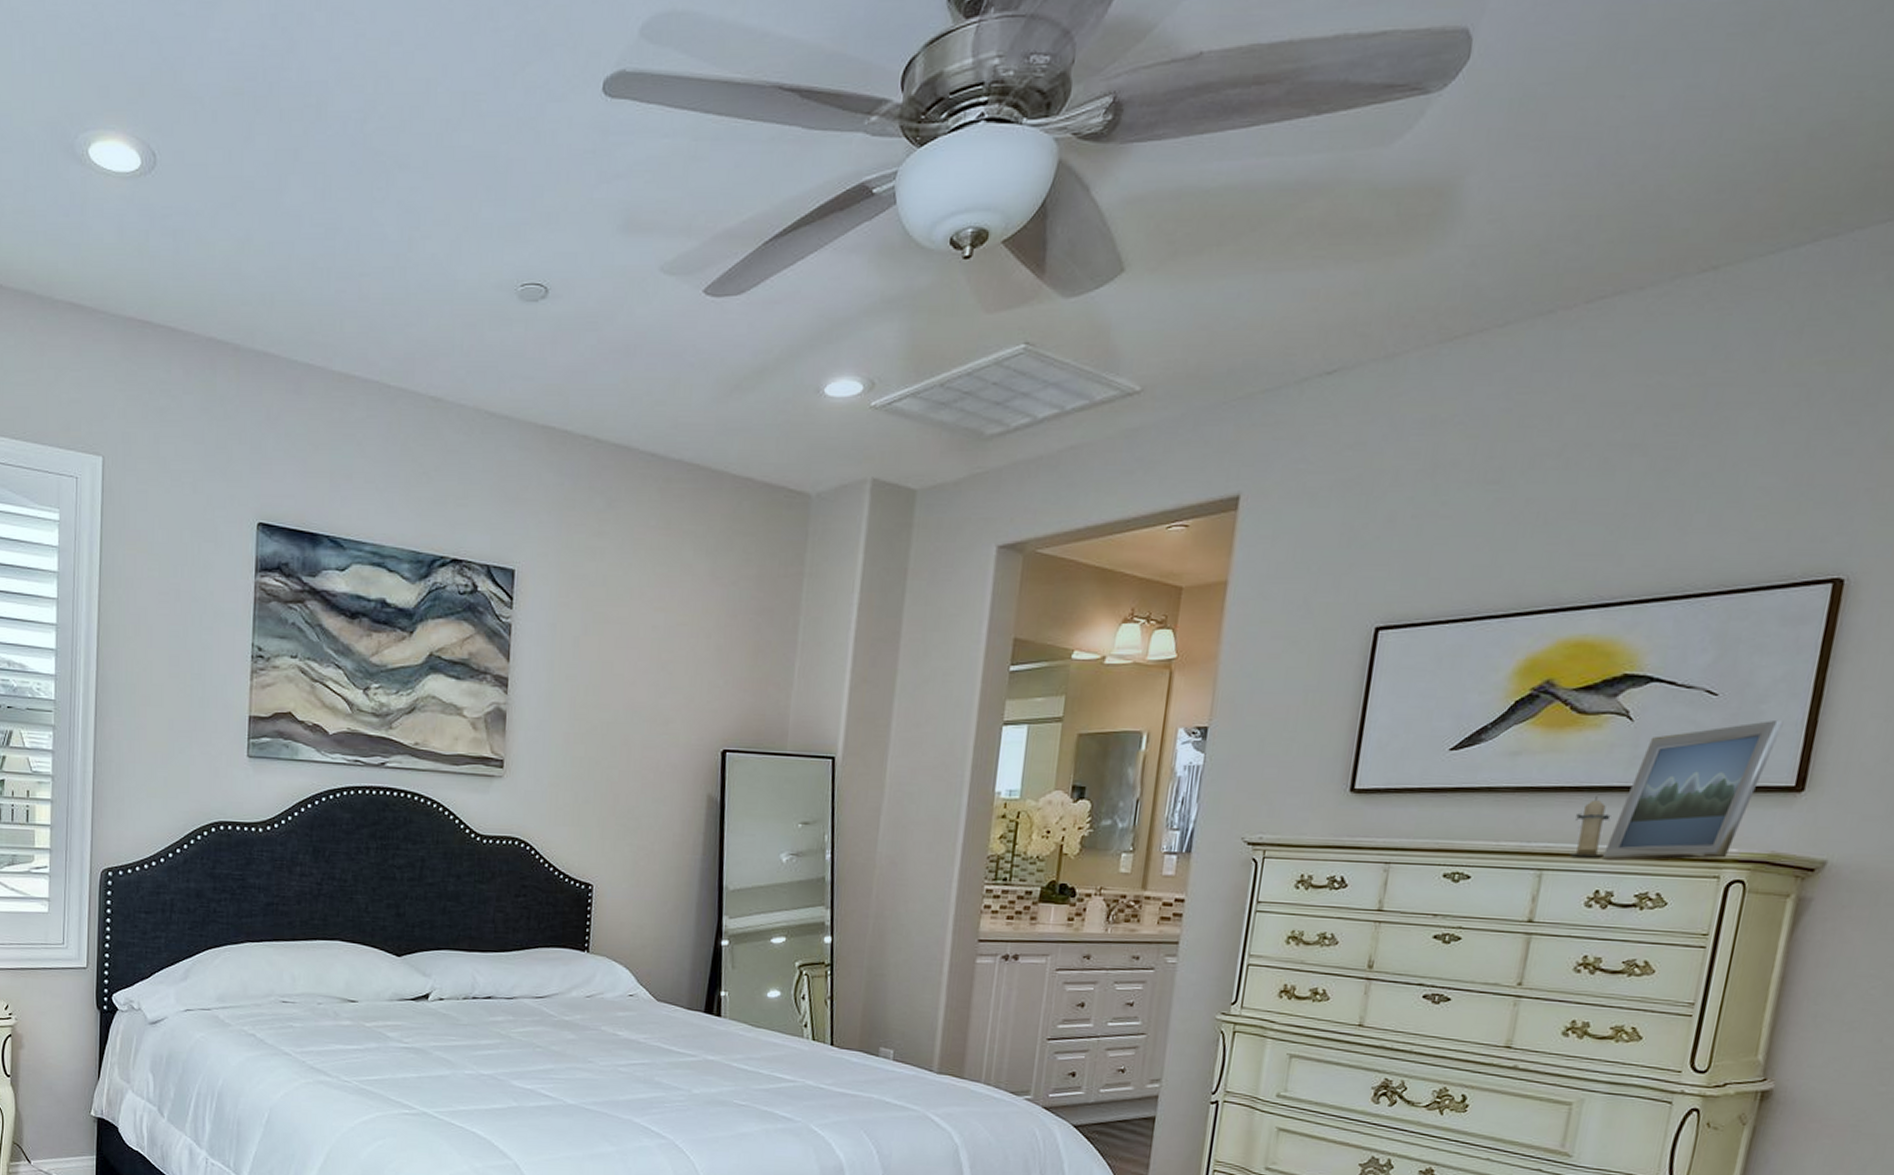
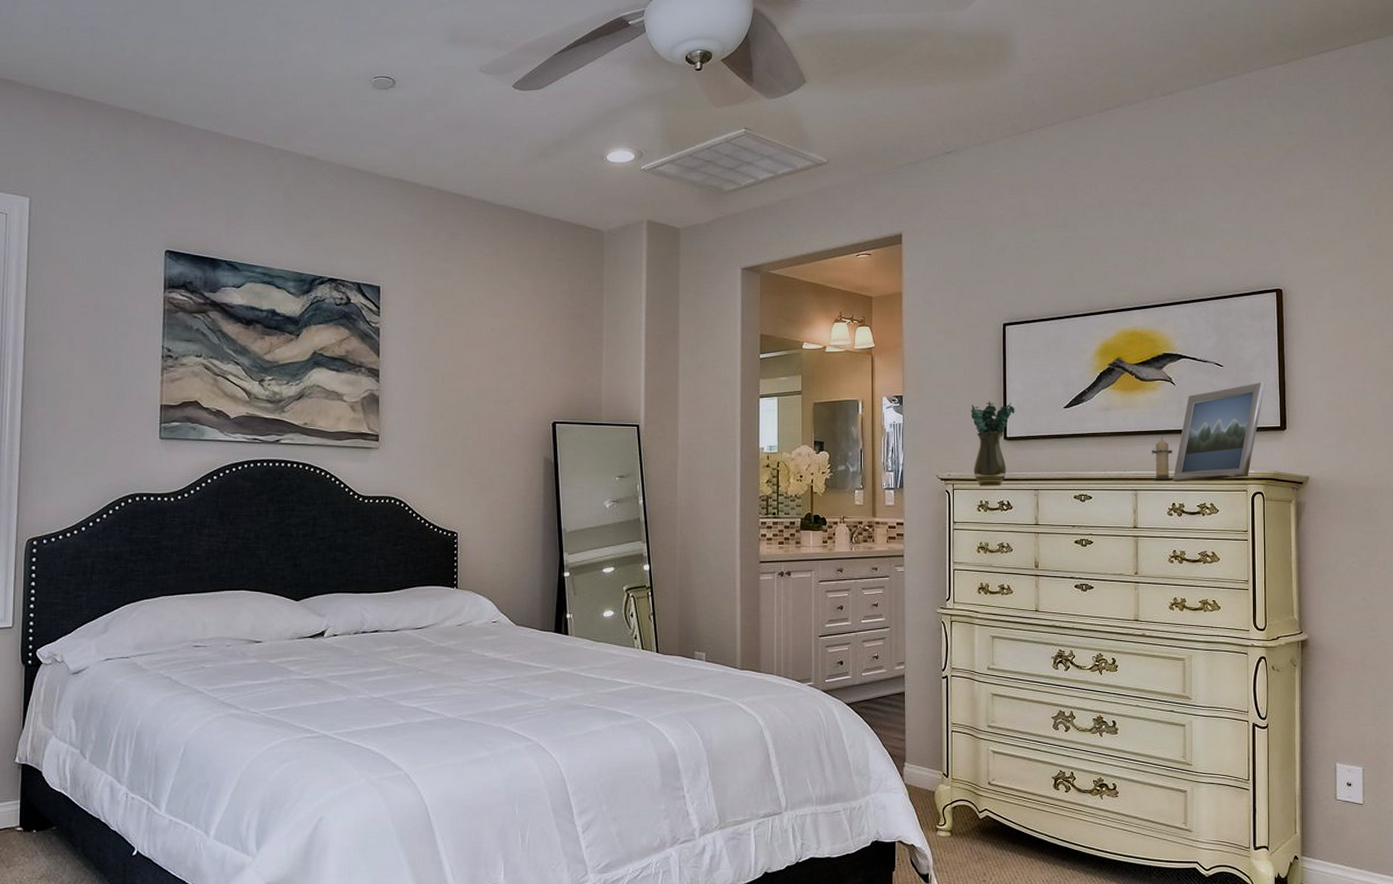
vase: none [1296,737,1374,857] -> present [970,401,1015,487]

